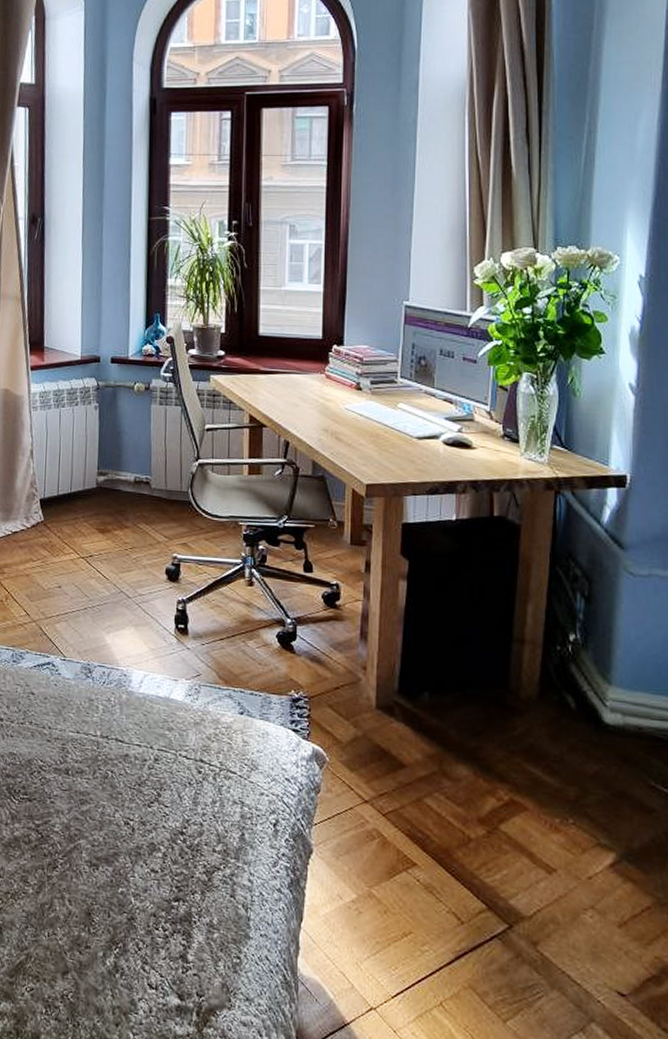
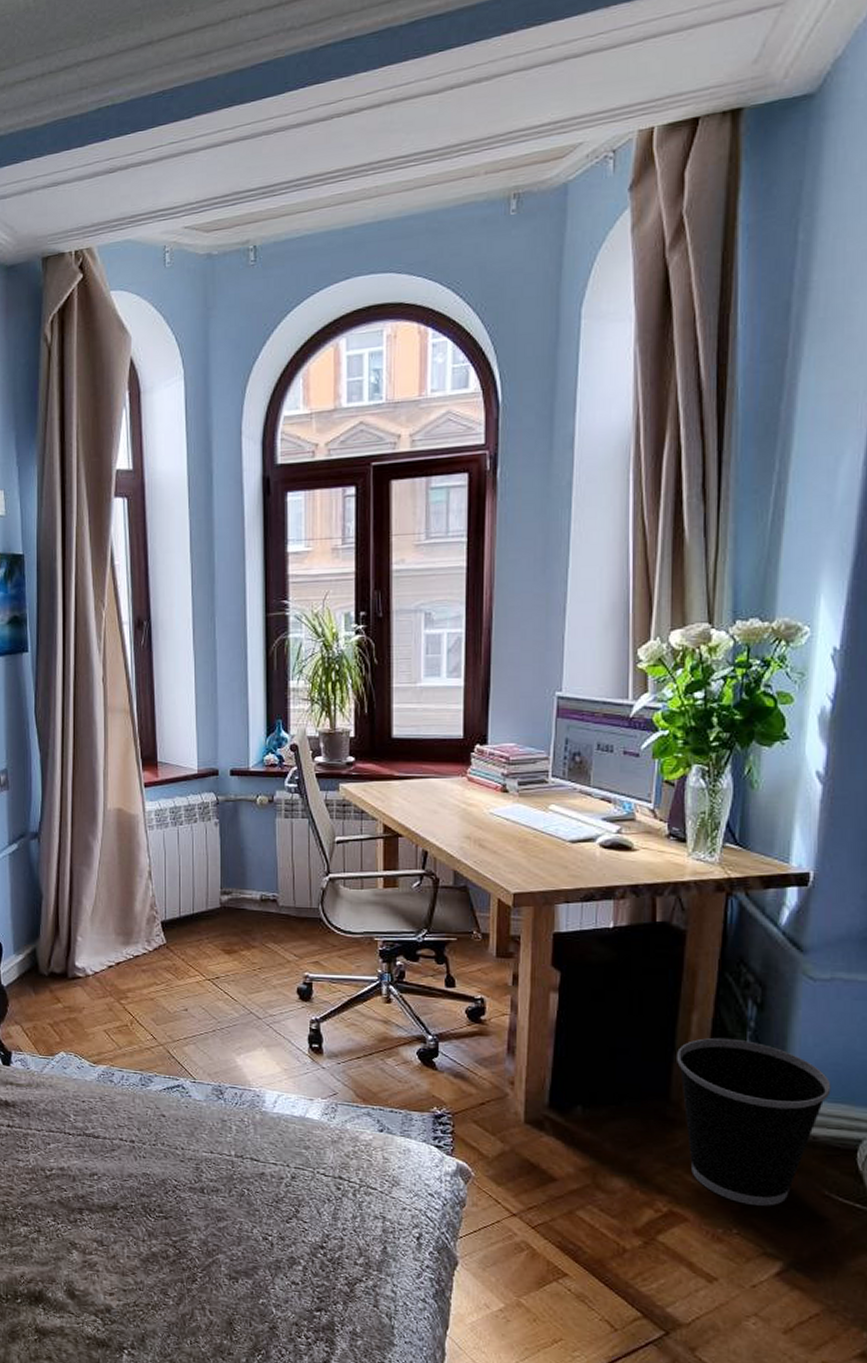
wastebasket: none [515,628,653,796] -> present [677,1037,831,1206]

